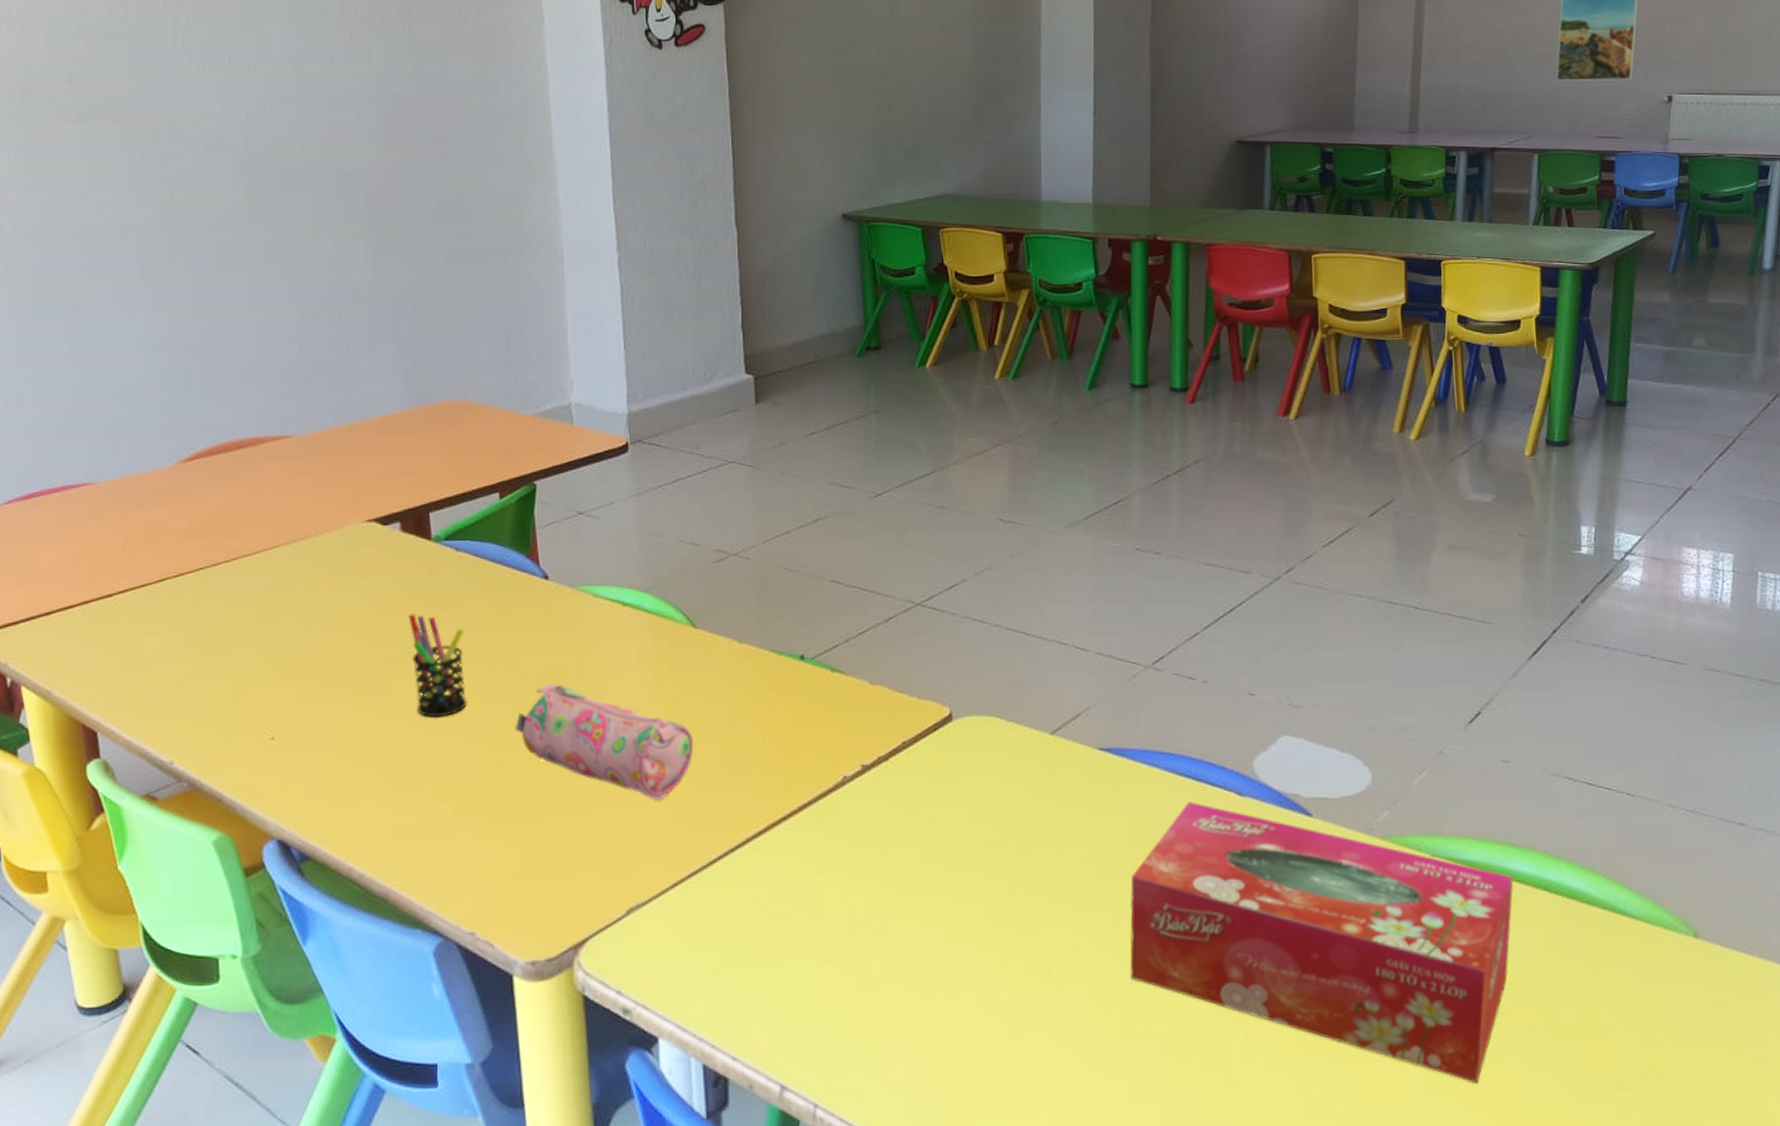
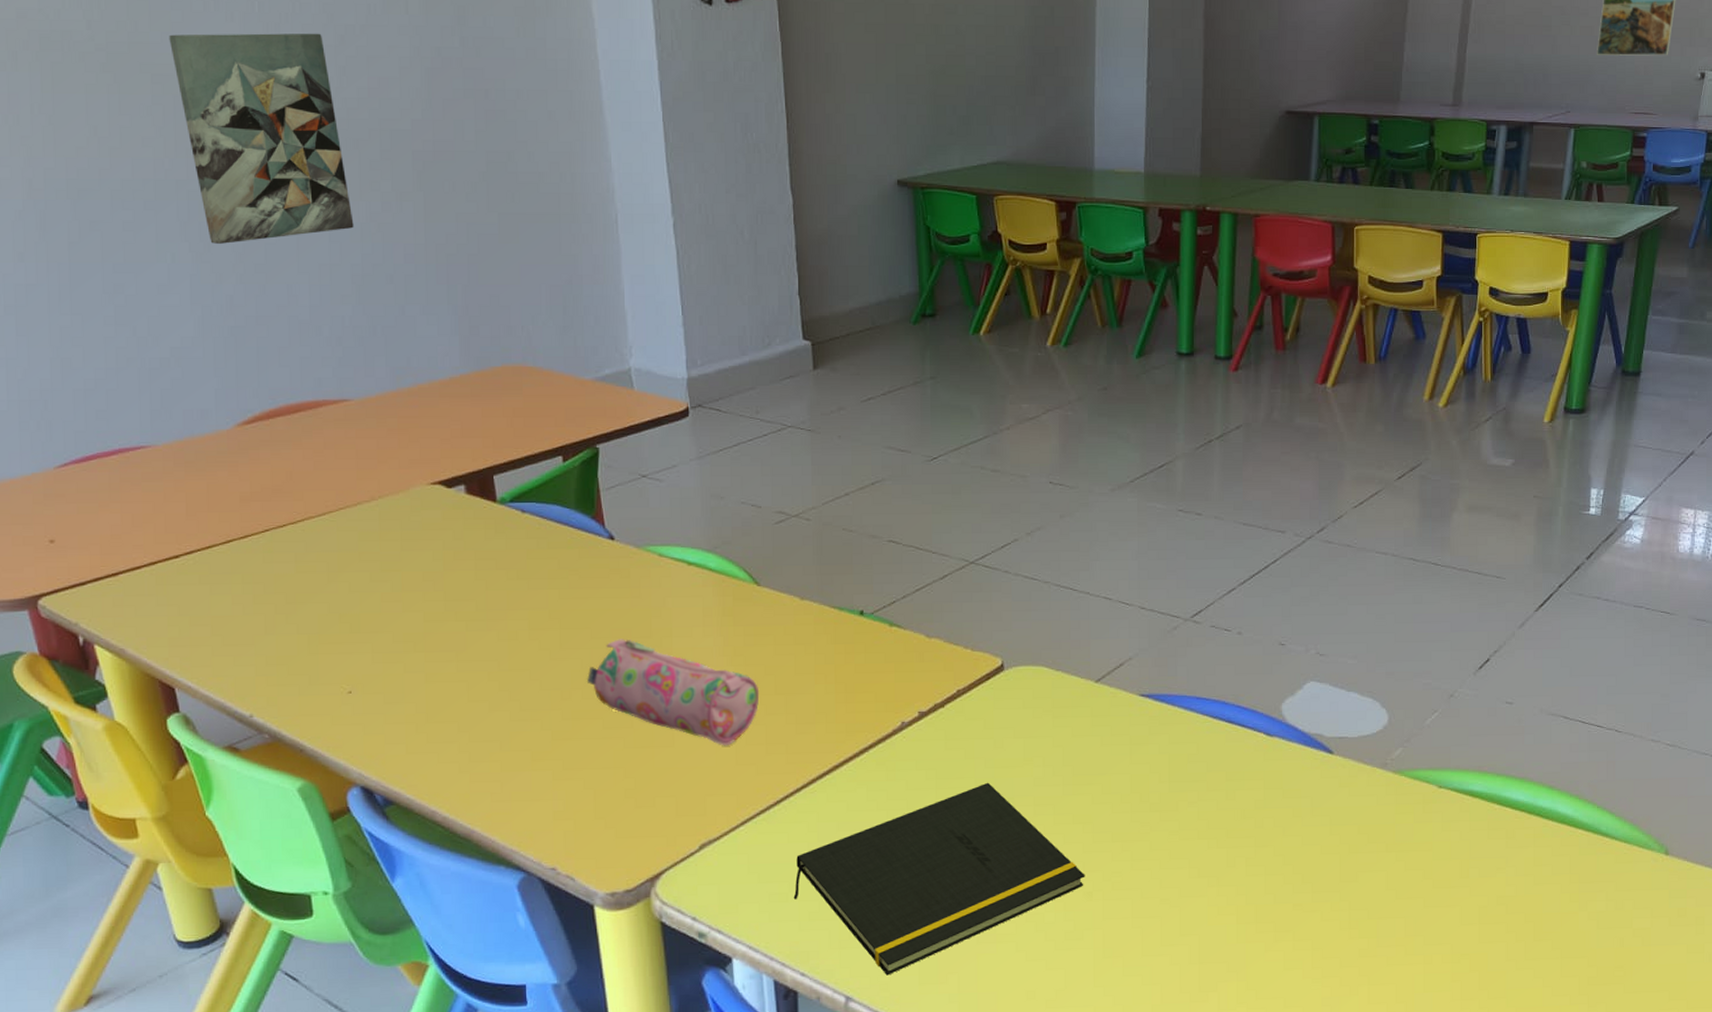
wall art: none [142,82,306,284] -> present [169,33,354,244]
pen holder: present [408,614,467,717] -> none [477,573,539,671]
notepad: none [725,844,1043,1062] -> present [793,782,1085,976]
tissue box: present [1129,802,1514,1083] -> none [1164,742,1510,982]

